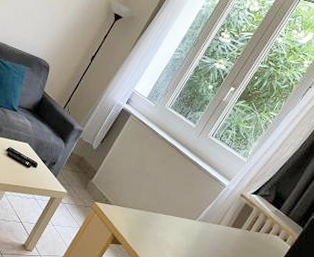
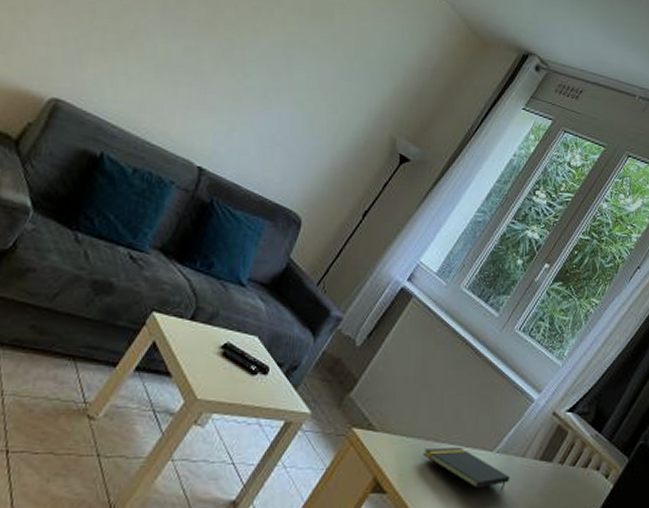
notepad: none [144,217,210,245] -> present [422,448,511,488]

